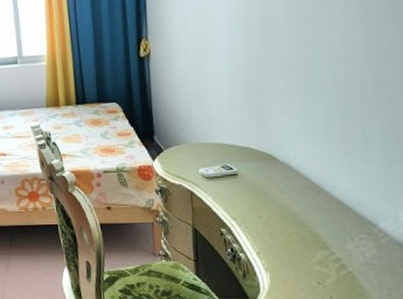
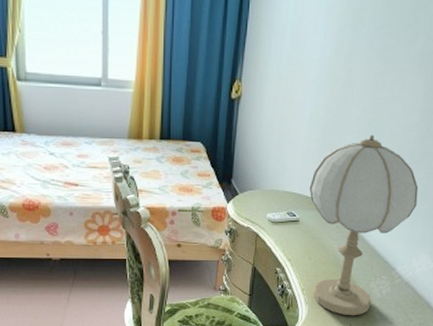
table lamp: none [242,72,387,286] -> present [309,134,419,316]

